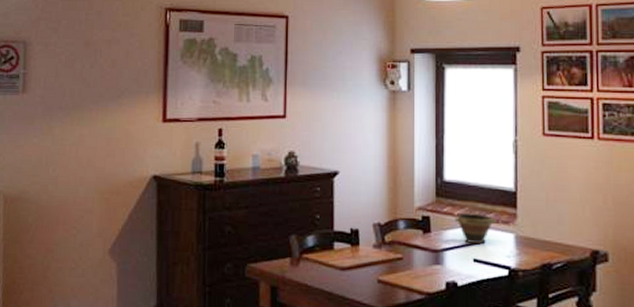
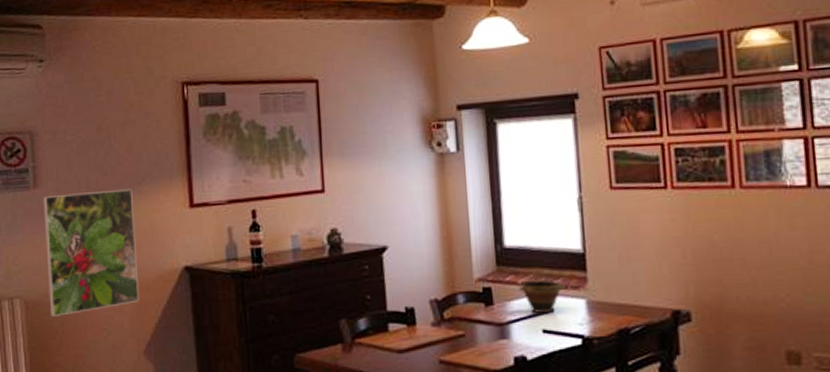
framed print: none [26,100,112,212] -> present [43,188,140,316]

